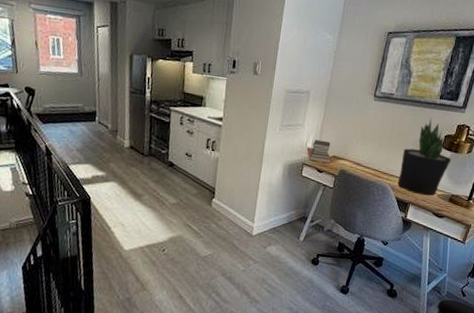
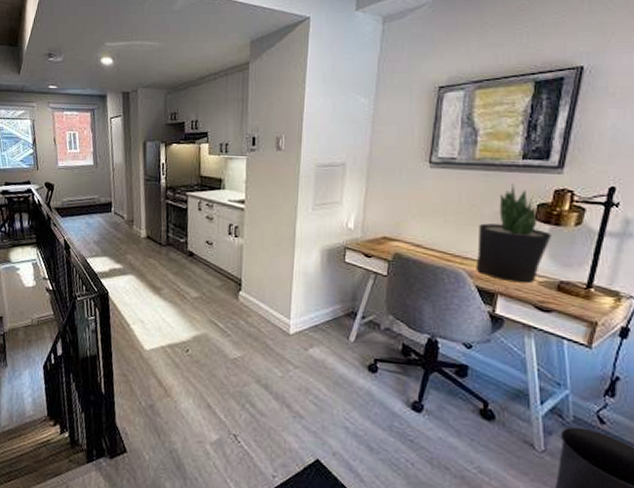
books: present [307,139,331,163] -> none [349,218,381,246]

